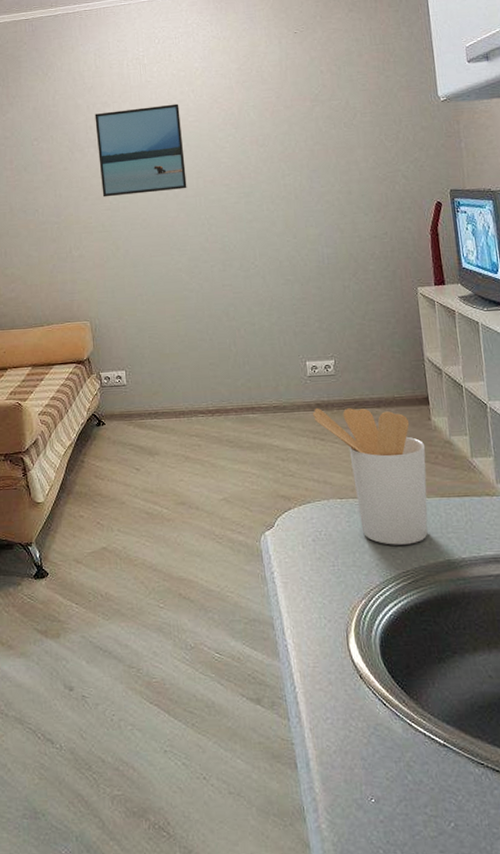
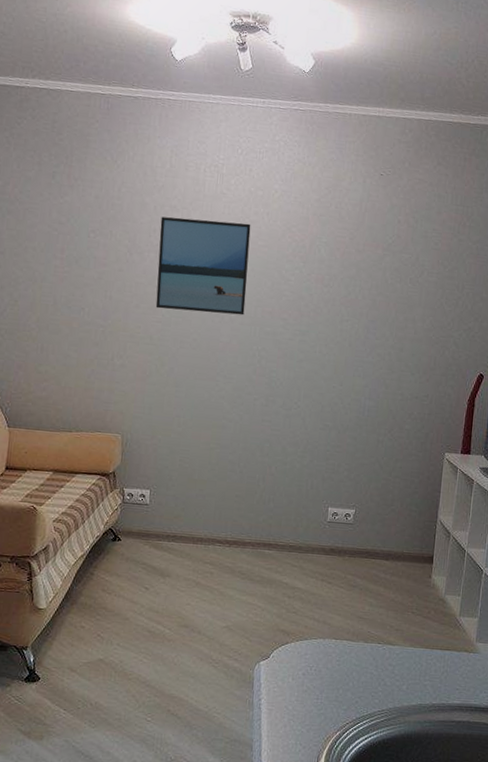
utensil holder: present [312,408,428,545] -> none [324,553,422,687]

